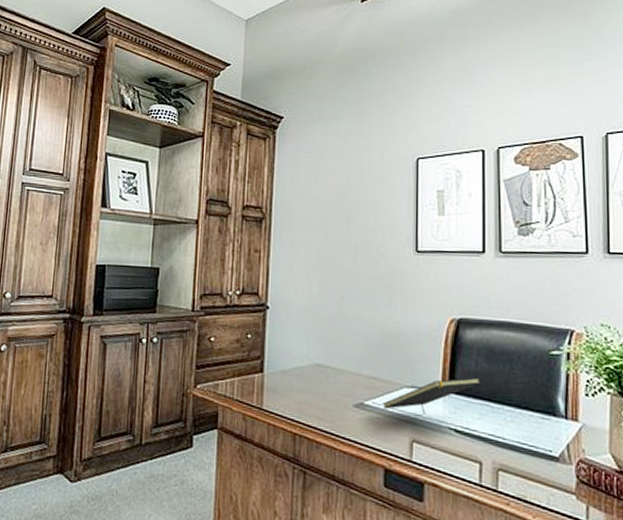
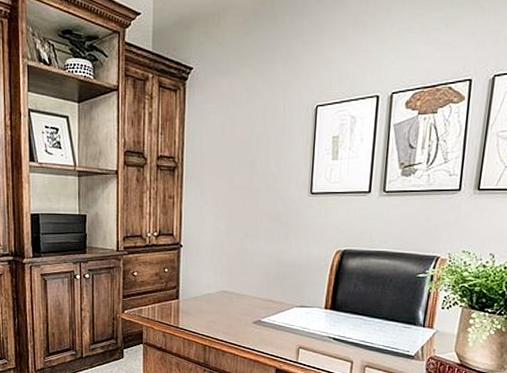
notepad: present [382,377,482,415] -> none [275,297,359,328]

